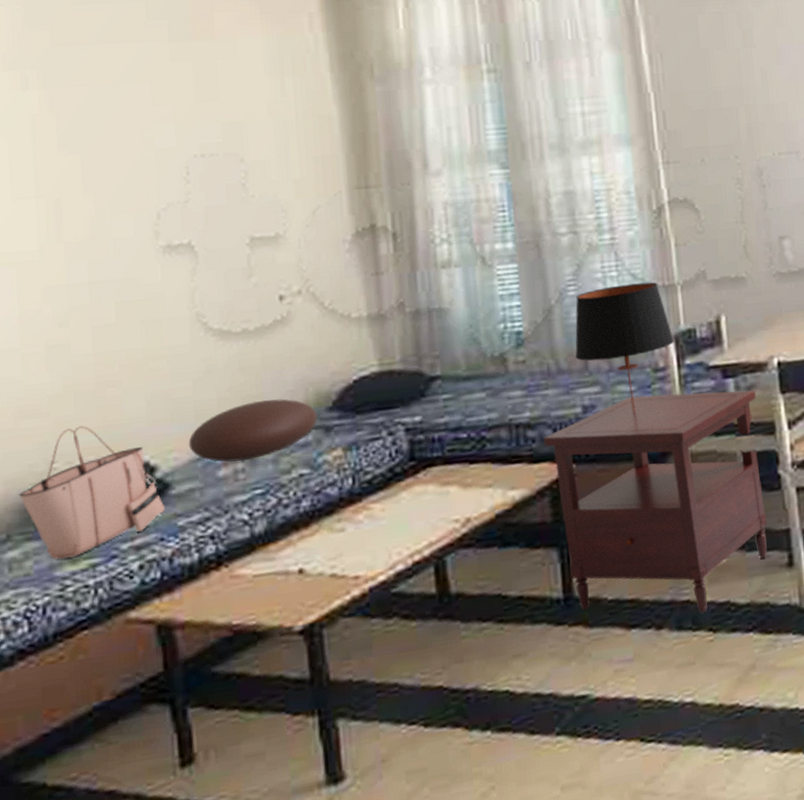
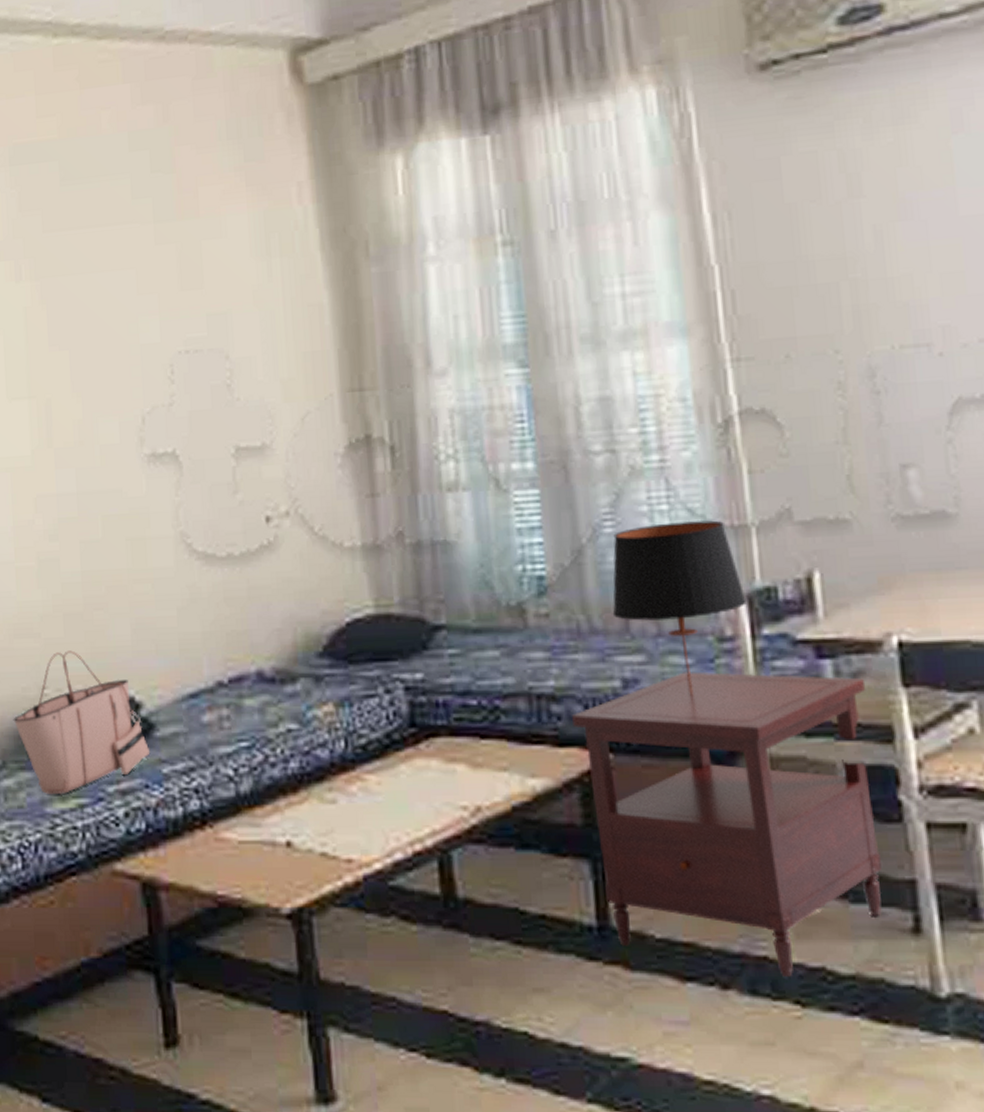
cushion: present [188,398,317,462] -> none [173,637,307,707]

